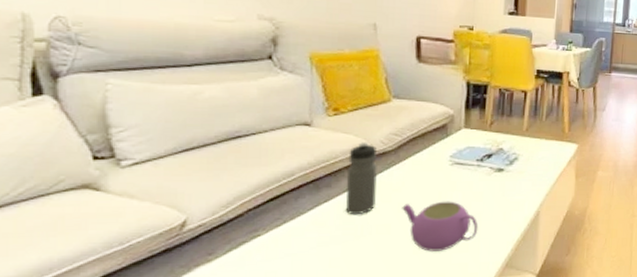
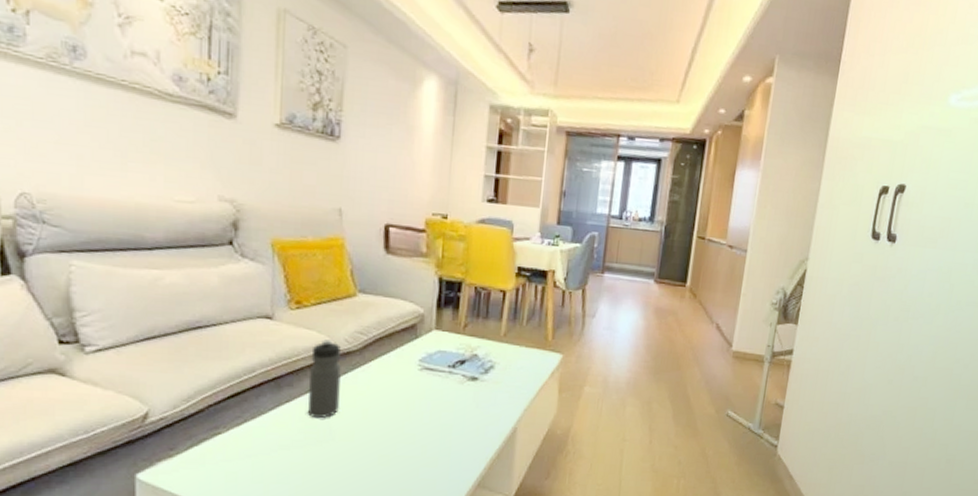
teapot: present [402,201,479,252] -> none [366,409,449,464]

